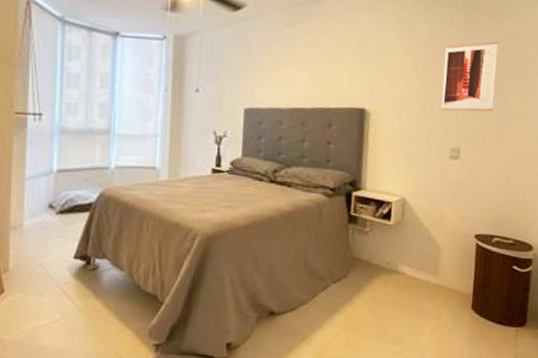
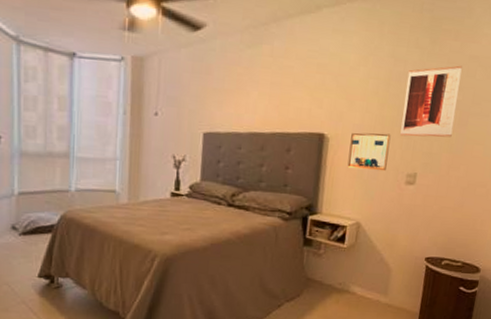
wall art: none [390,107,432,146] -> present [347,133,391,172]

